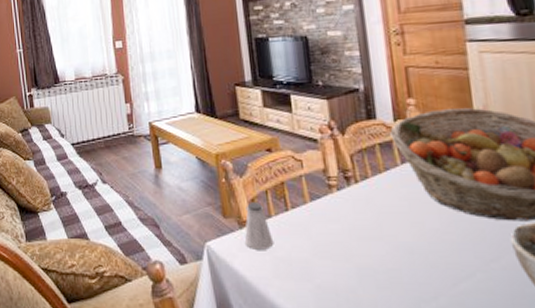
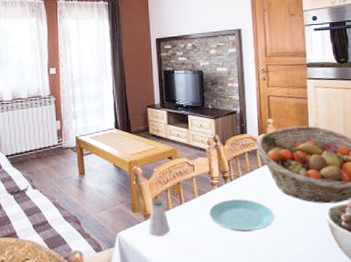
plate: none [326,208,425,253] -> present [208,199,274,232]

